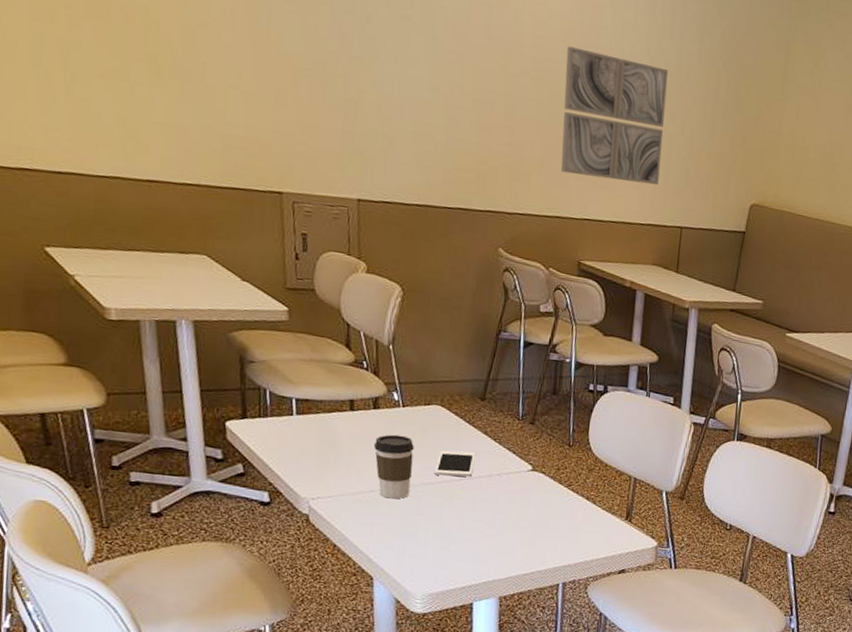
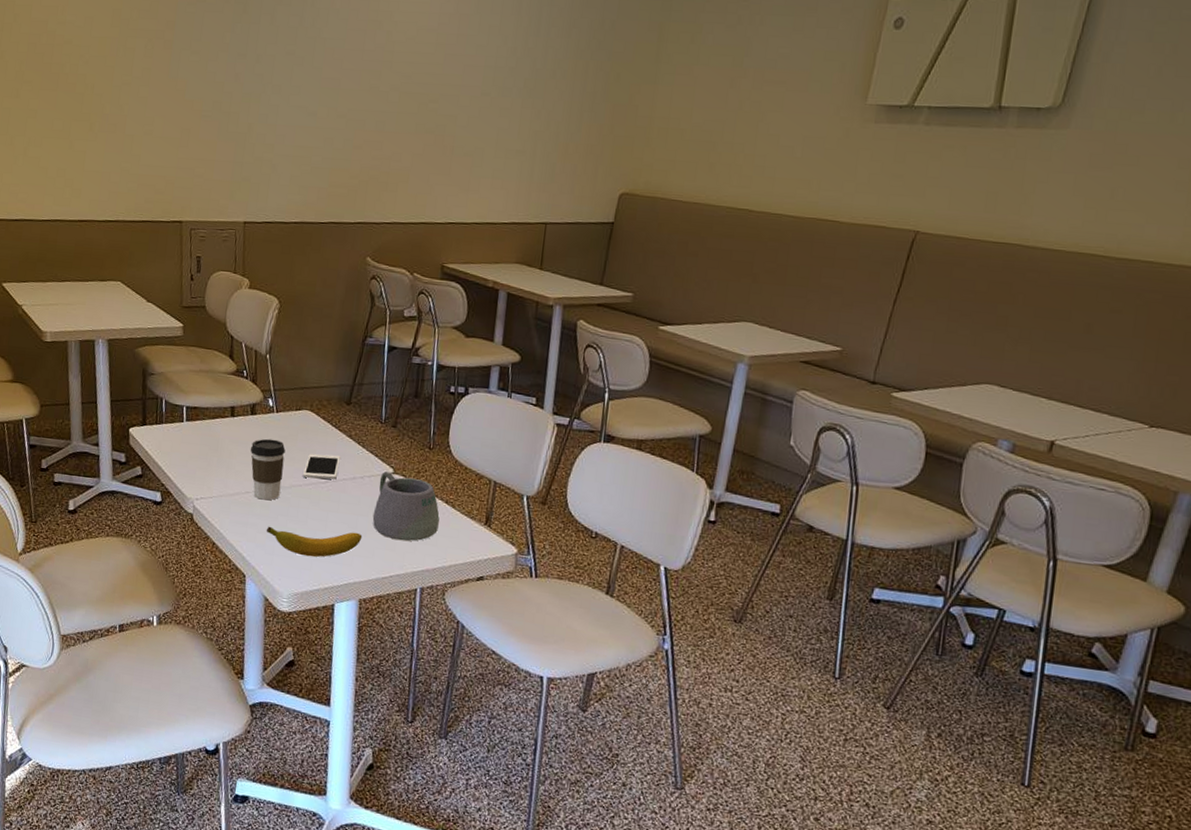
banana: none [394,526,501,557] -> present [266,526,363,557]
mug: none [511,469,581,538] -> present [372,471,440,542]
wall art: present [561,46,669,186] -> none [426,58,535,184]

